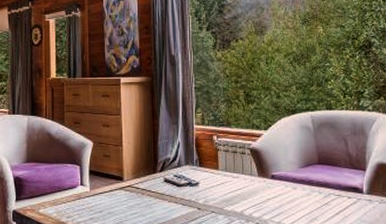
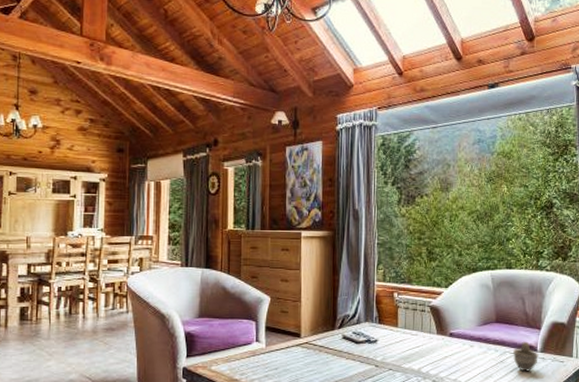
cup: none [338,183,365,214] -> present [513,341,539,372]

